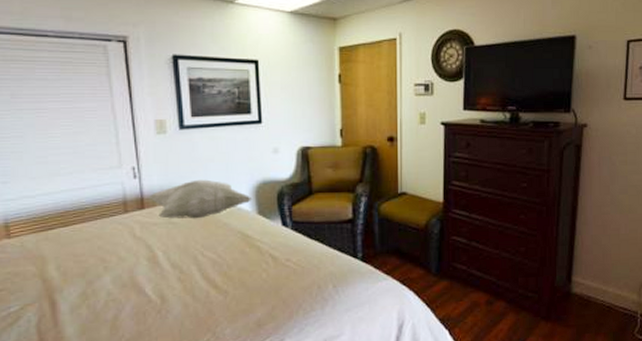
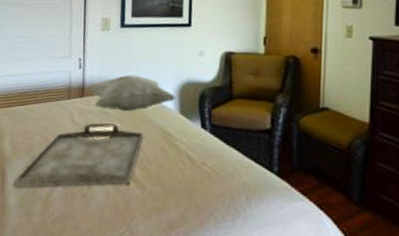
serving tray: none [69,233,219,316] -> present [14,123,143,188]

